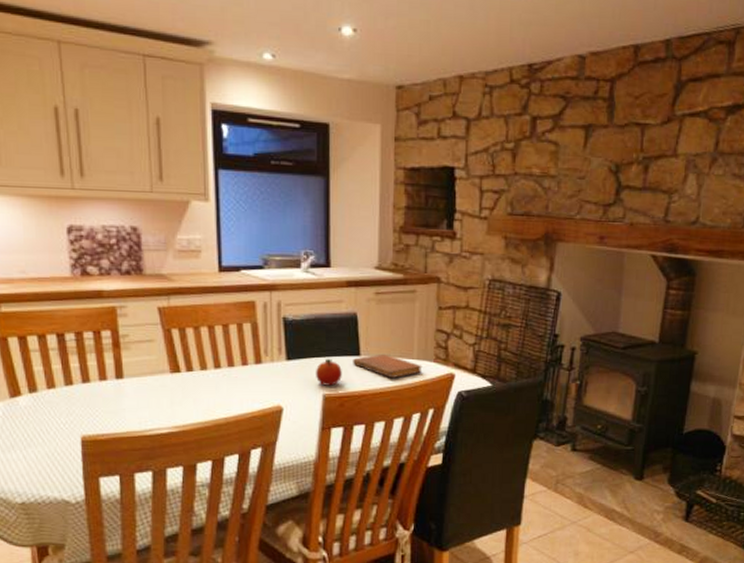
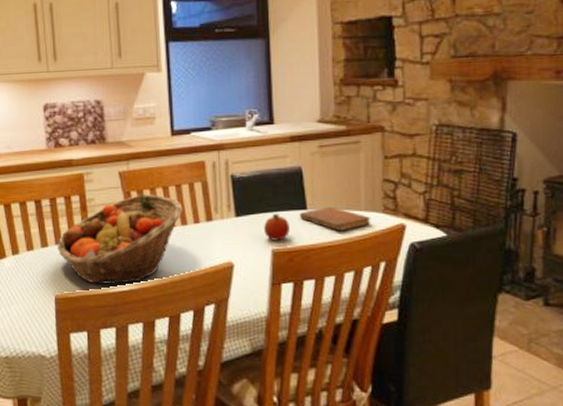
fruit basket: none [84,333,230,426] -> present [57,194,183,284]

